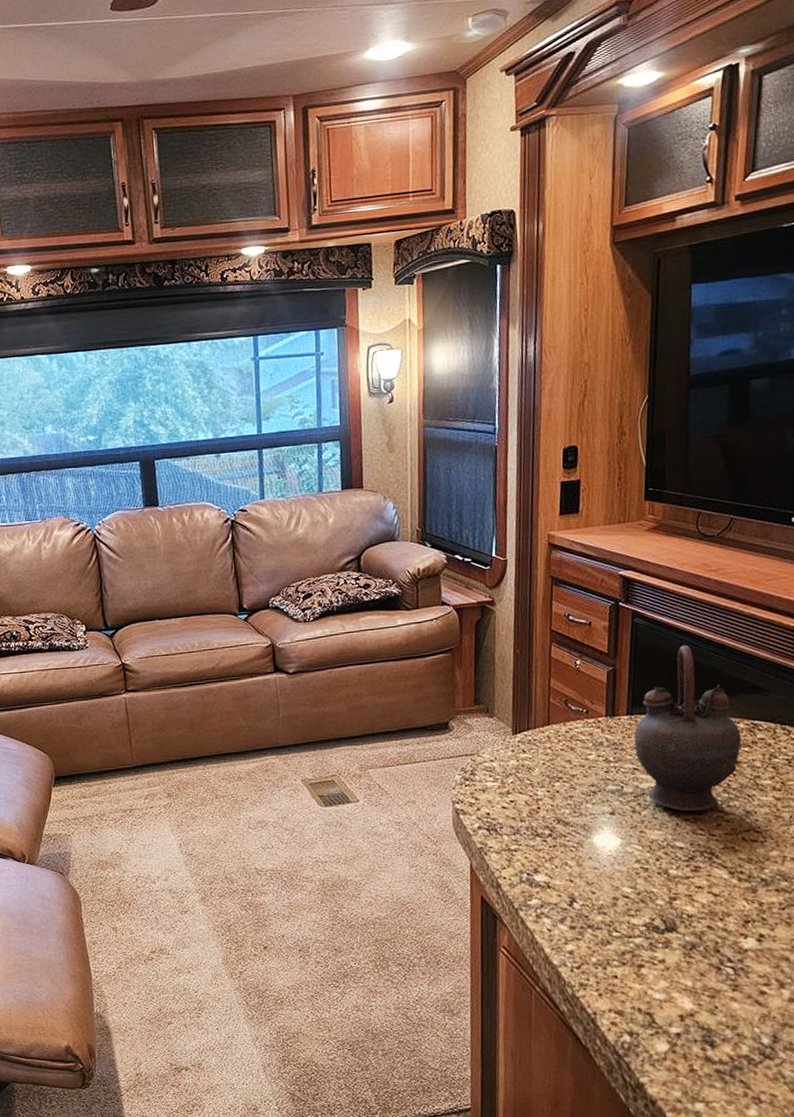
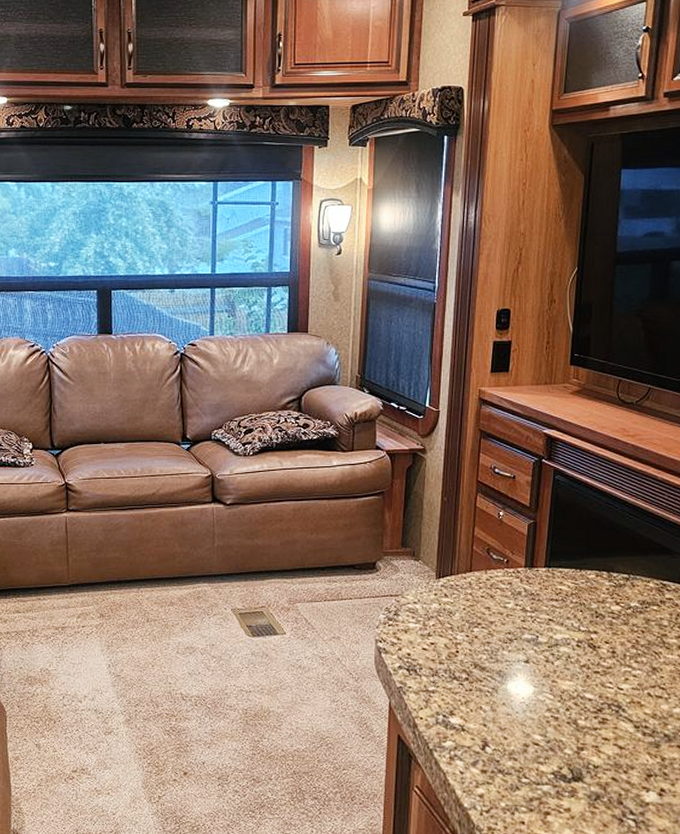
teapot: present [634,645,741,812] -> none [551,504,651,665]

